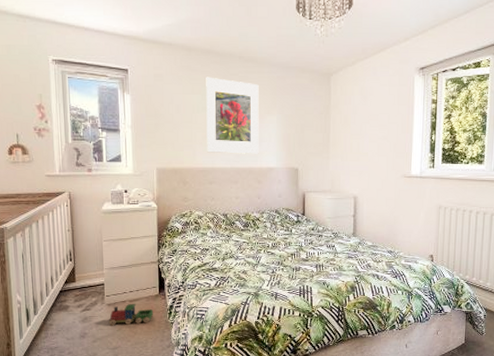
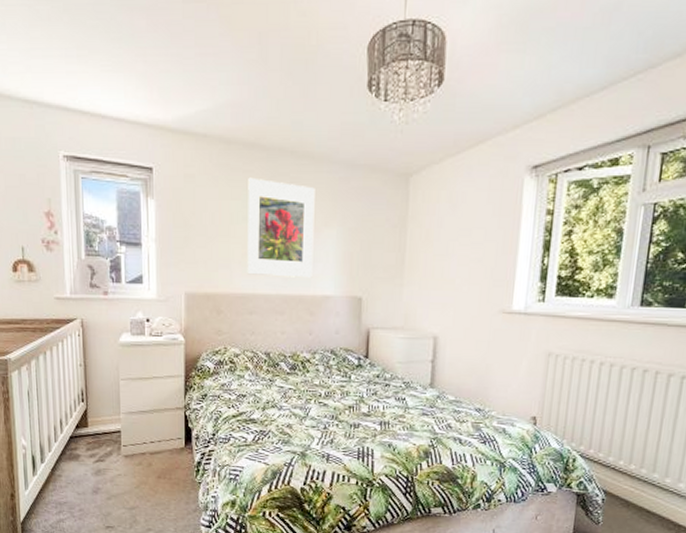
toy train: present [108,303,154,326] -> none [125,456,178,482]

